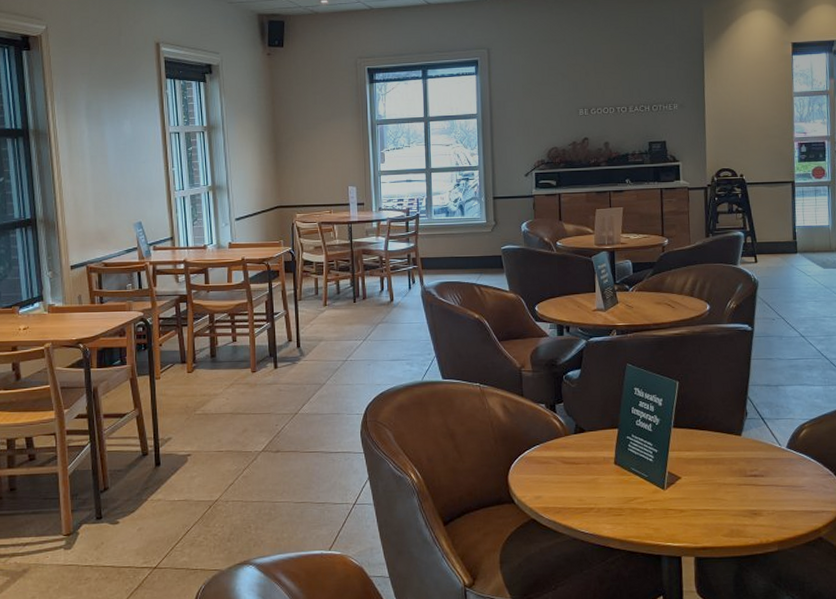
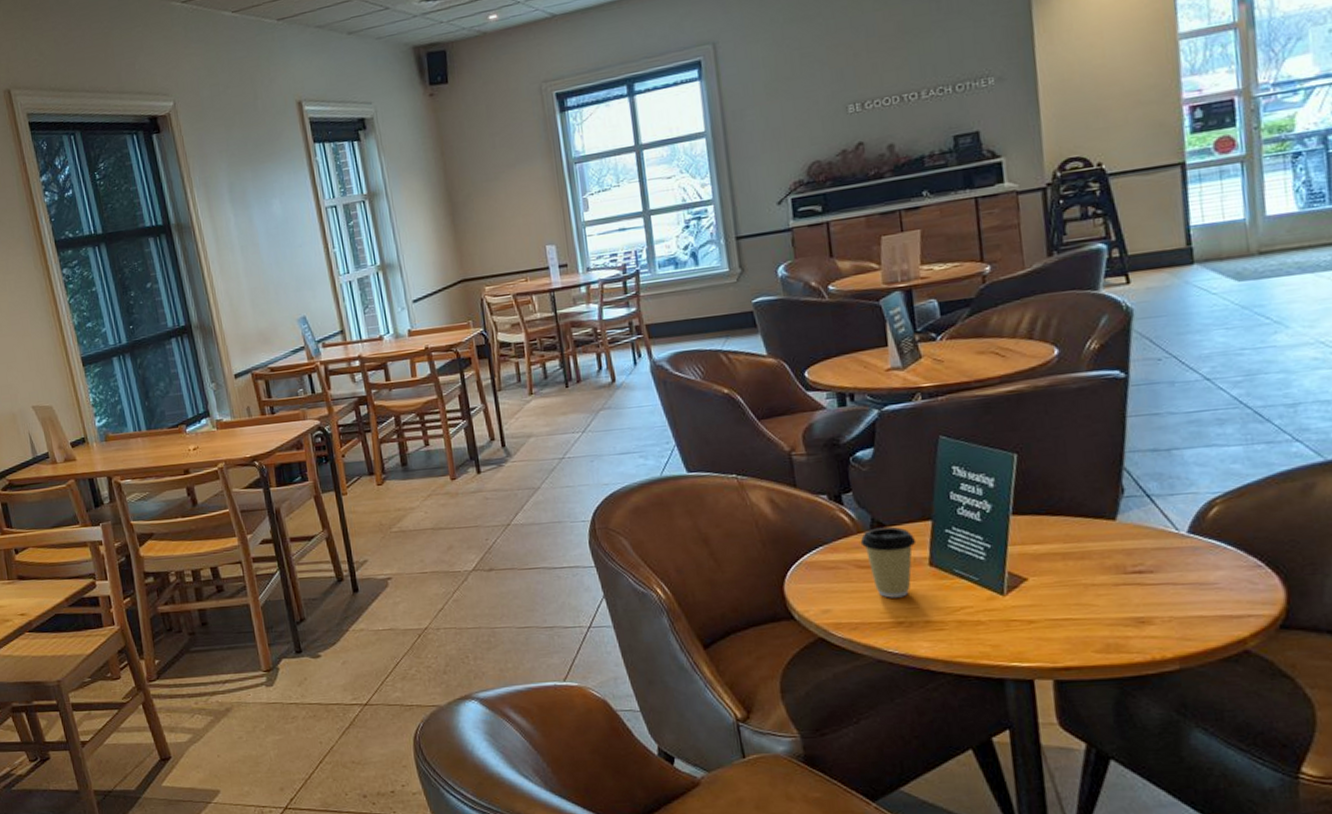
coffee cup: none [566,432,606,489] -> present [860,526,917,598]

